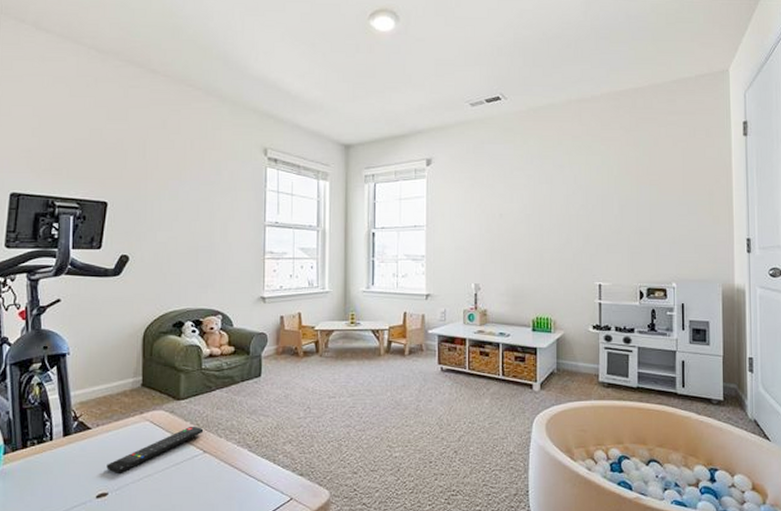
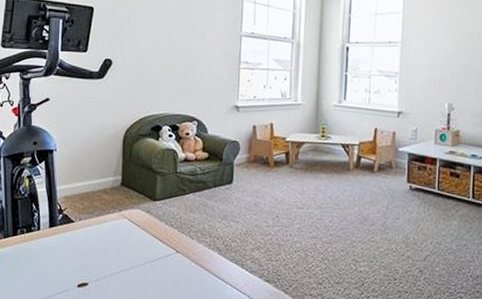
remote control: present [106,426,204,473] -> none [87,226,177,266]

